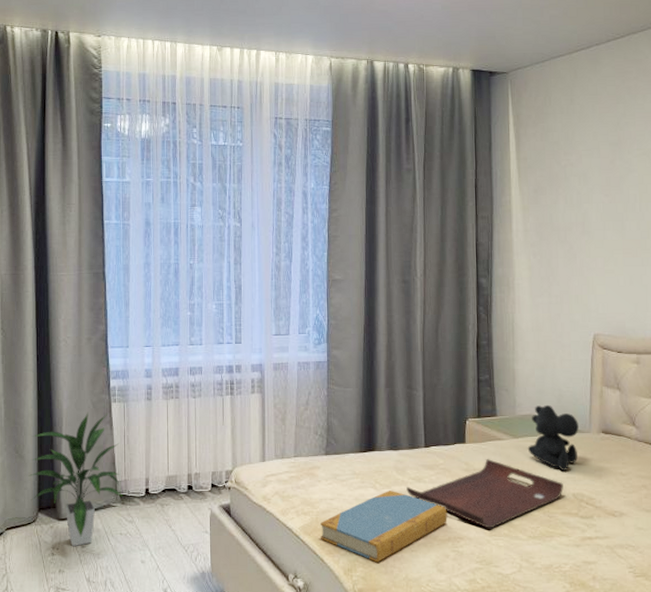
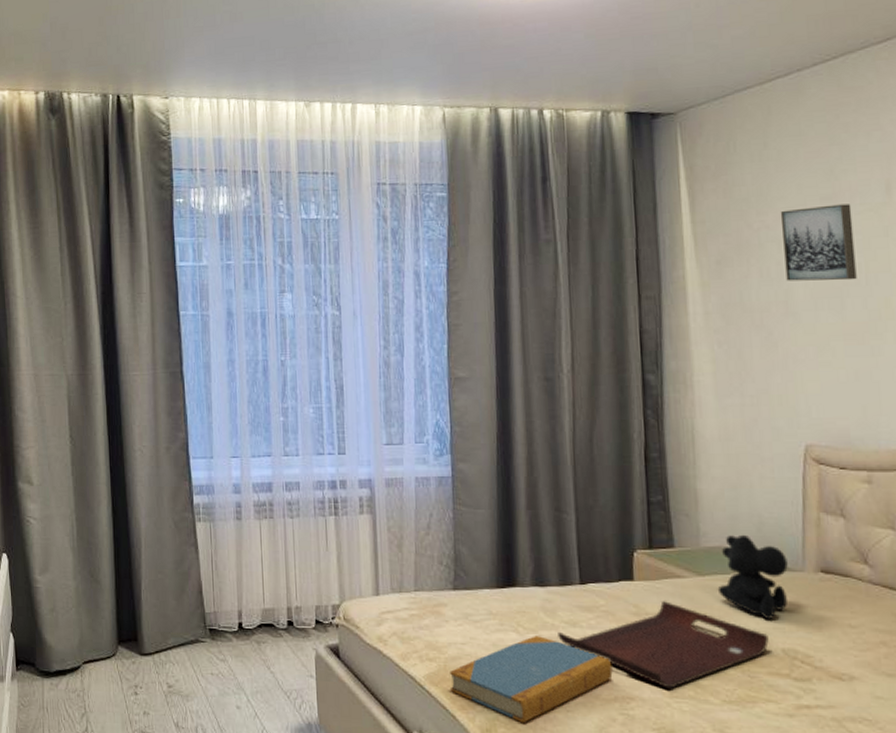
indoor plant: present [28,412,122,547] -> none [106,532,212,686]
wall art: none [581,149,633,208] -> present [780,204,857,281]

